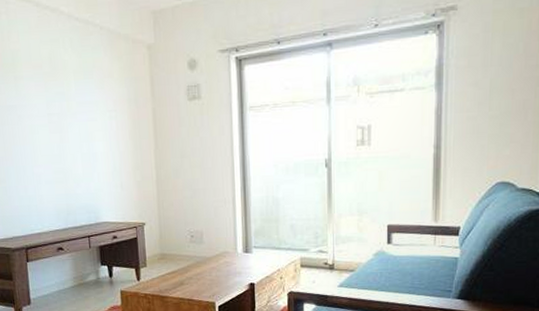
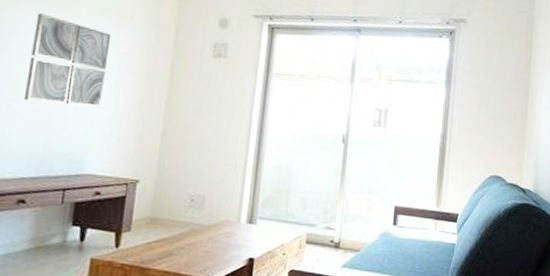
wall art: none [36,86,102,166] -> present [23,13,112,108]

